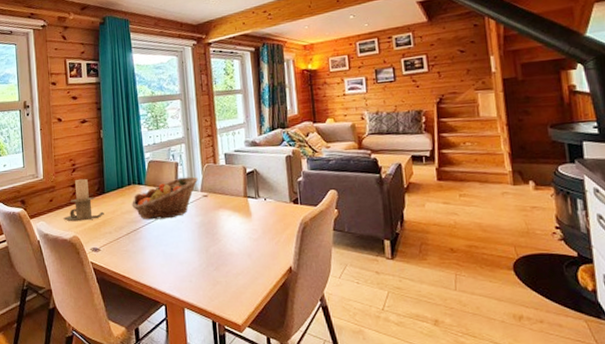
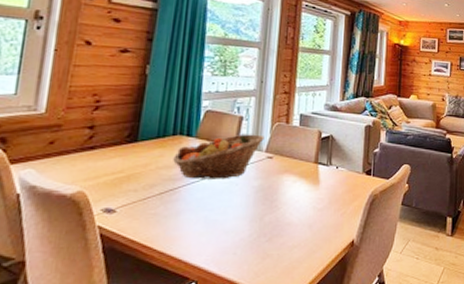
candle holder: present [63,178,104,222] -> none [66,119,132,173]

